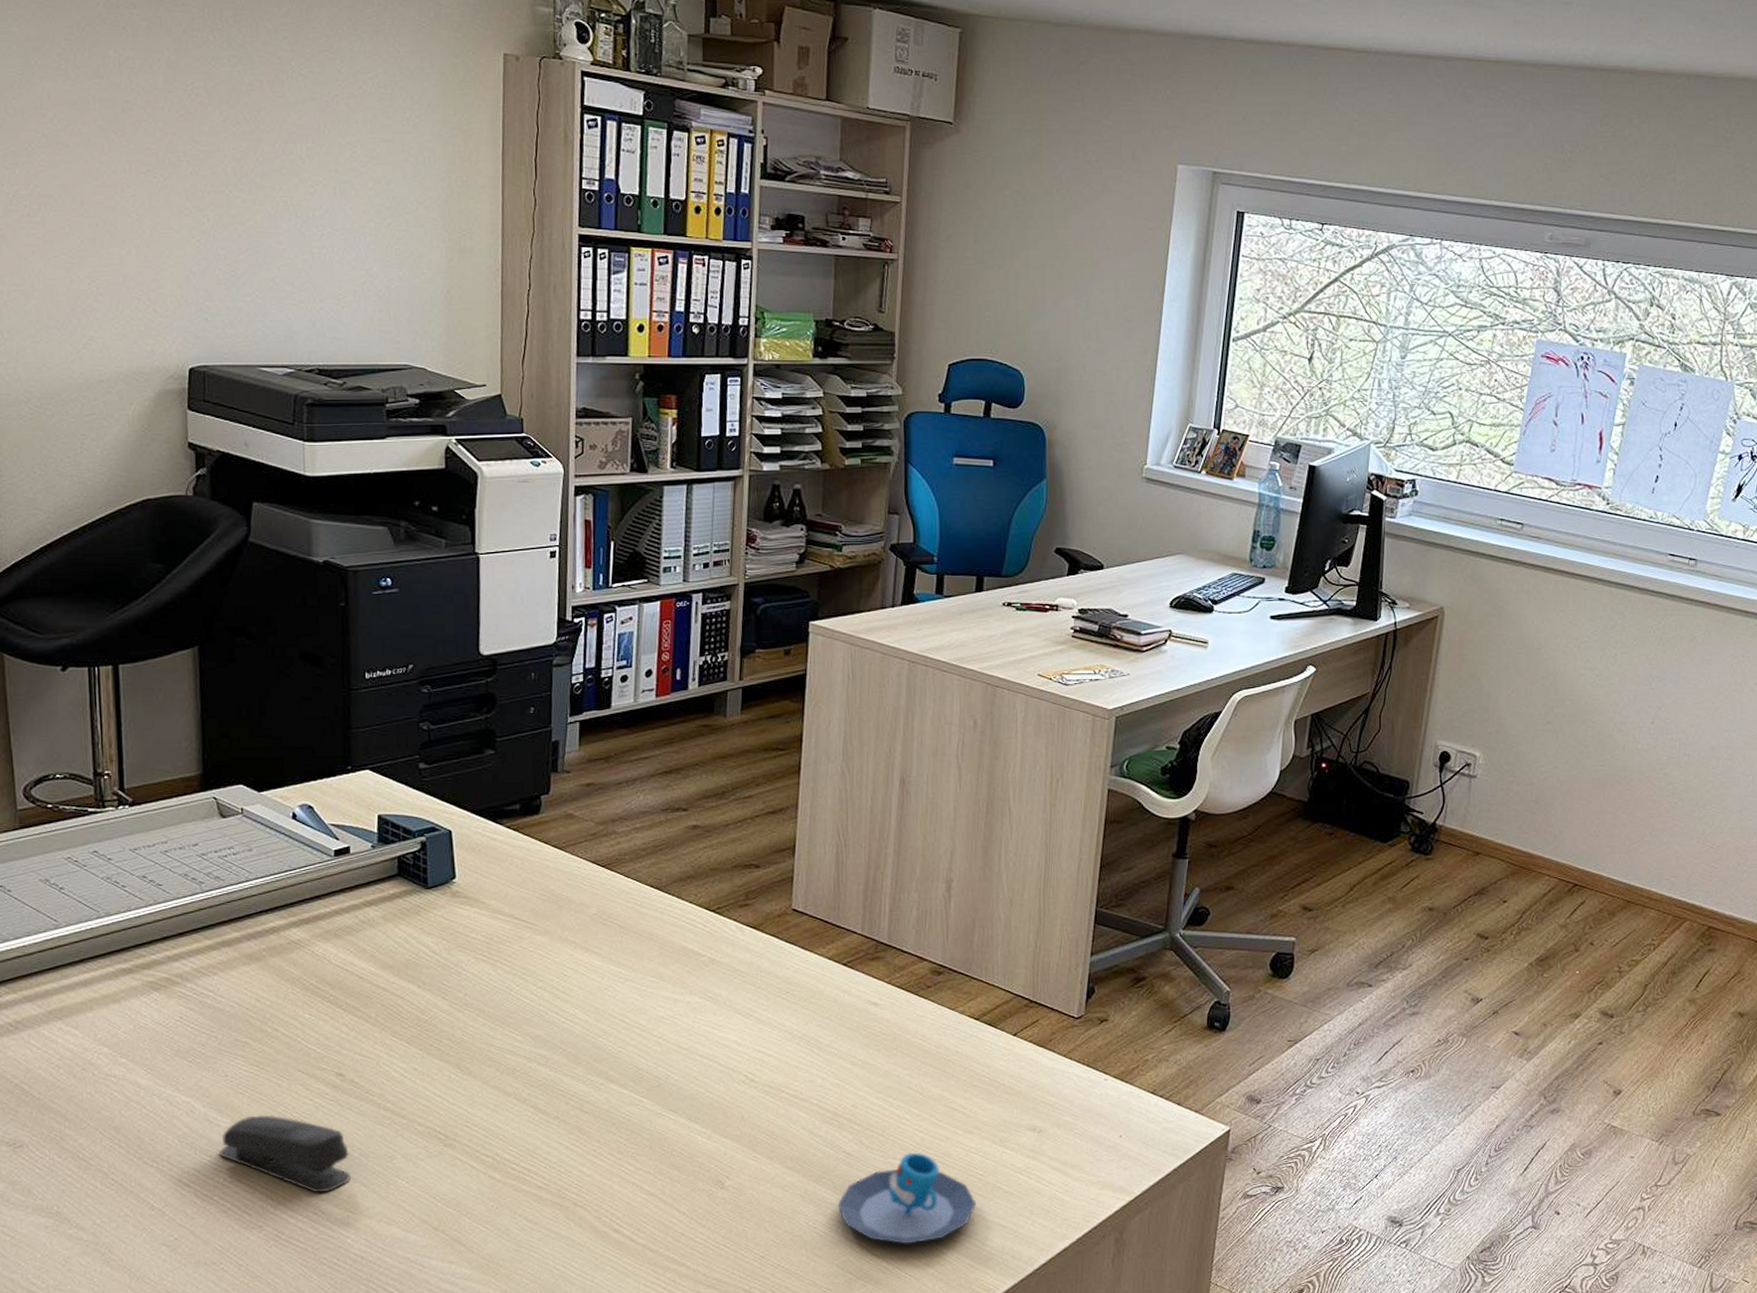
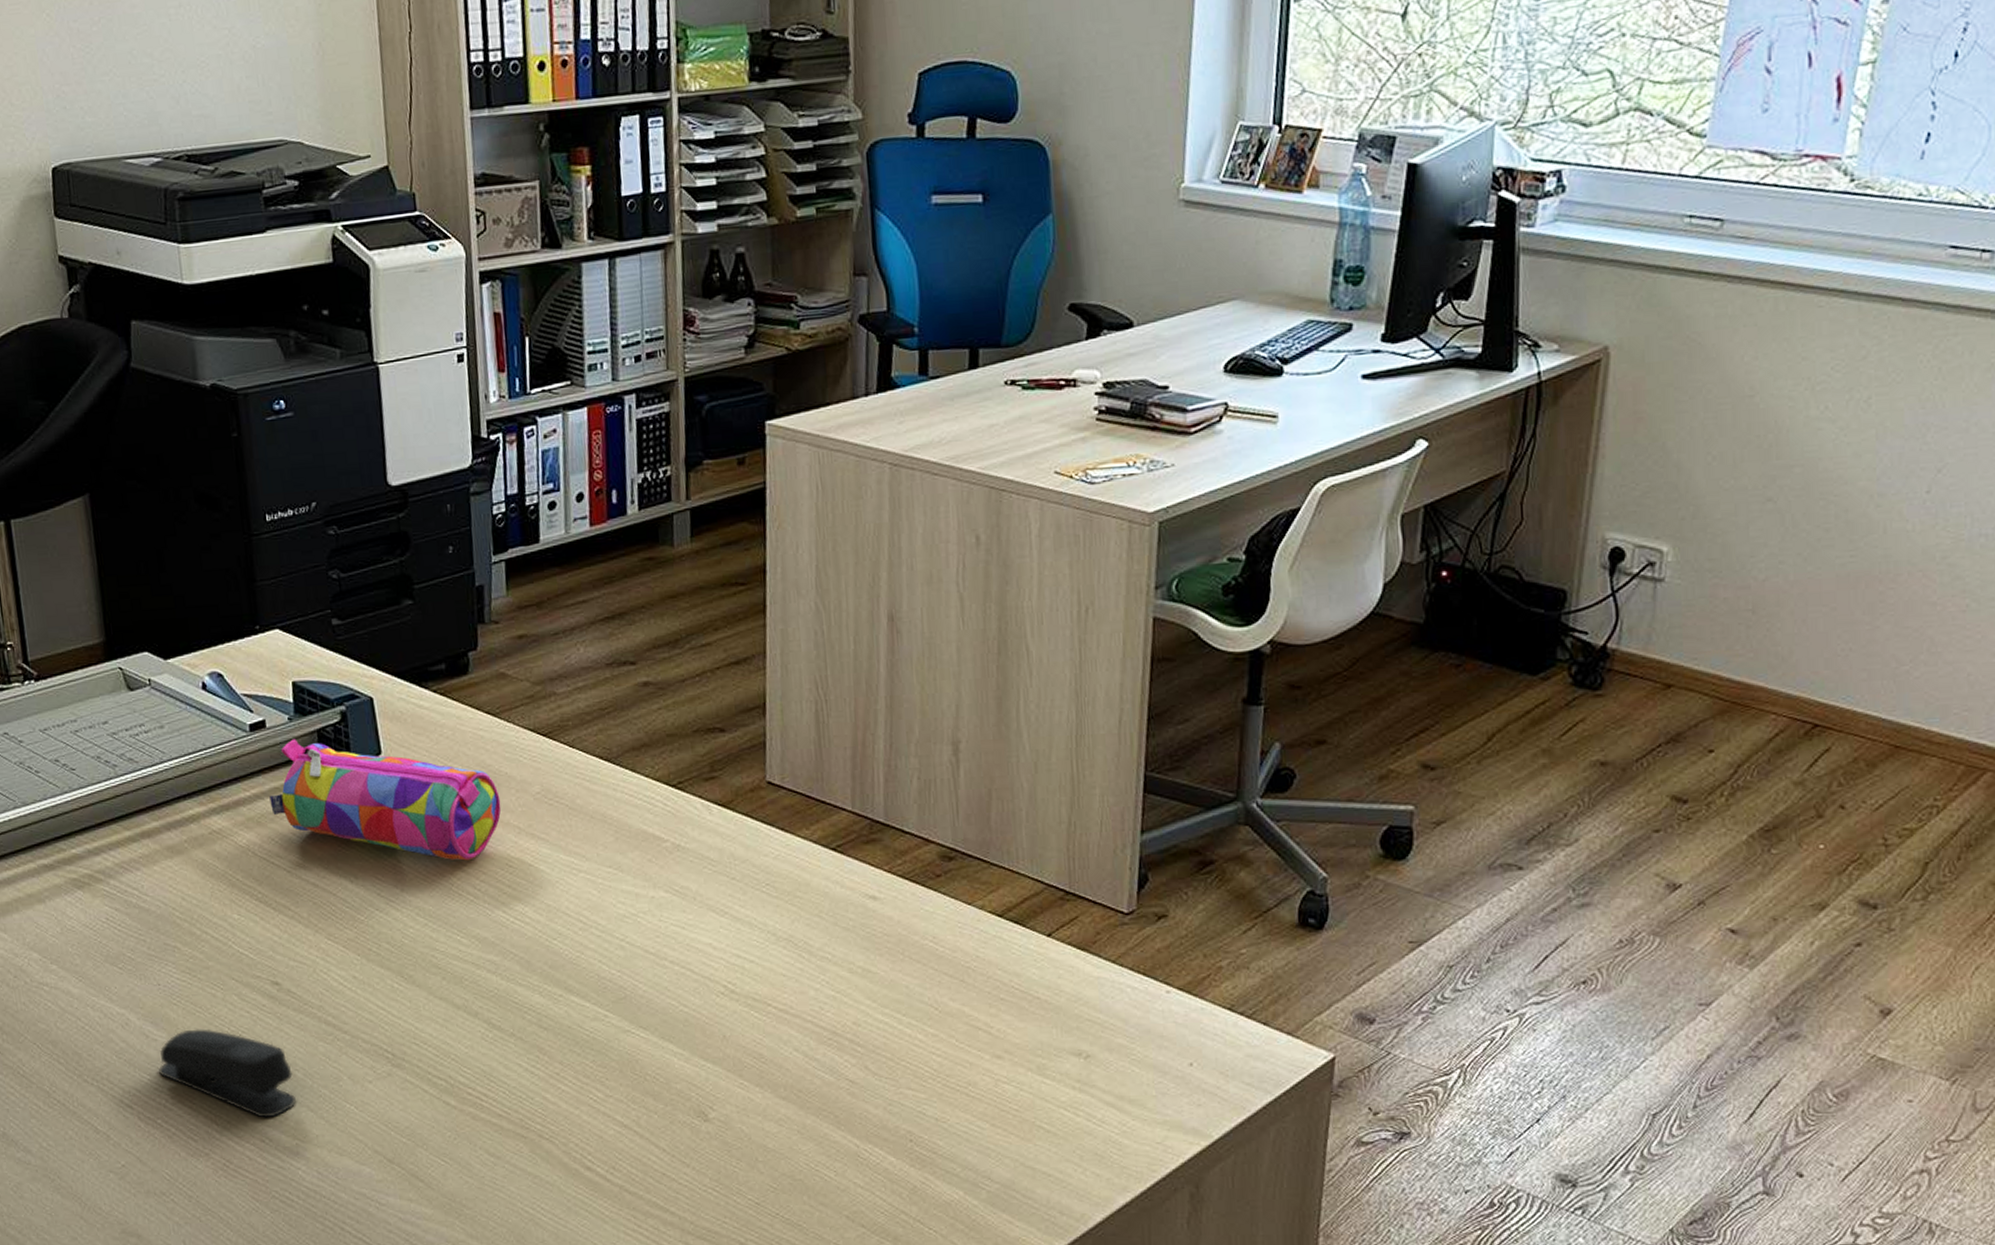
pencil case: none [348,863,561,970] -> present [269,739,502,861]
mug: present [837,1152,977,1245] -> none [842,1081,1012,1194]

